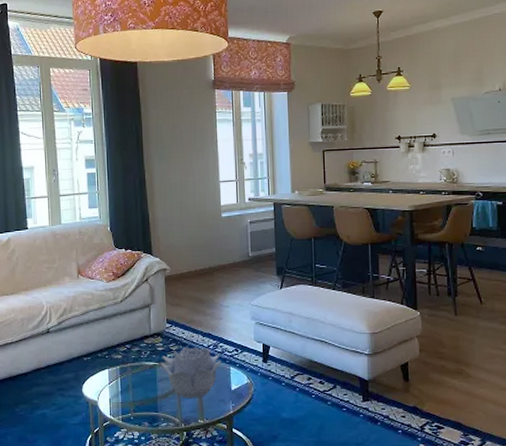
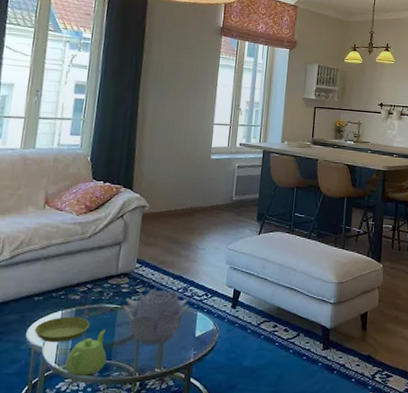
saucer: none [89,374,134,398] -> present [35,316,90,343]
teapot: none [119,384,153,427] -> present [65,329,107,377]

